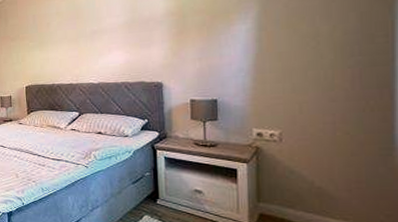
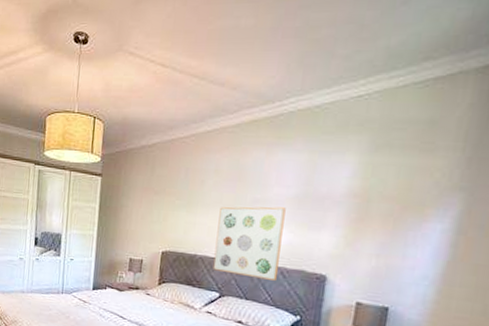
wall art: none [66,33,122,95] -> present [213,206,286,281]

